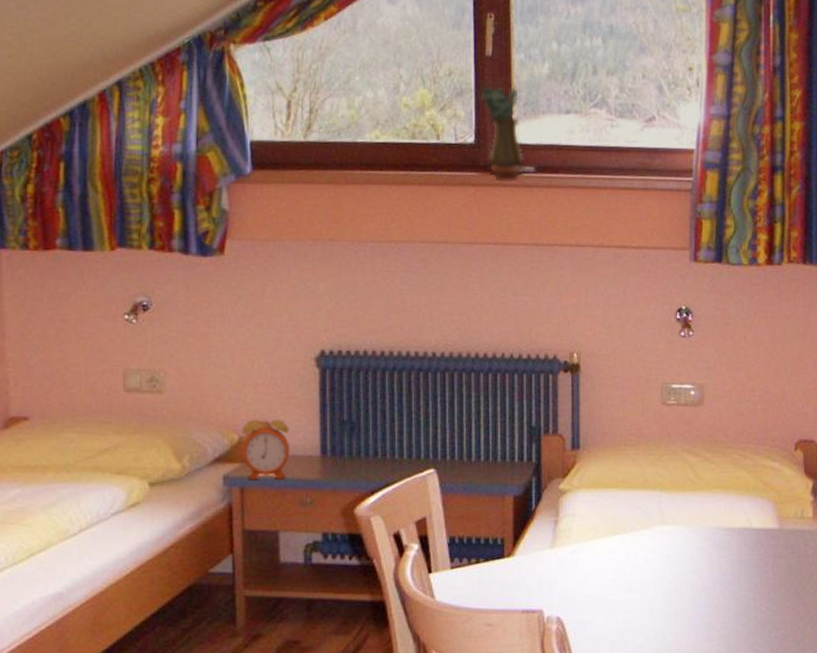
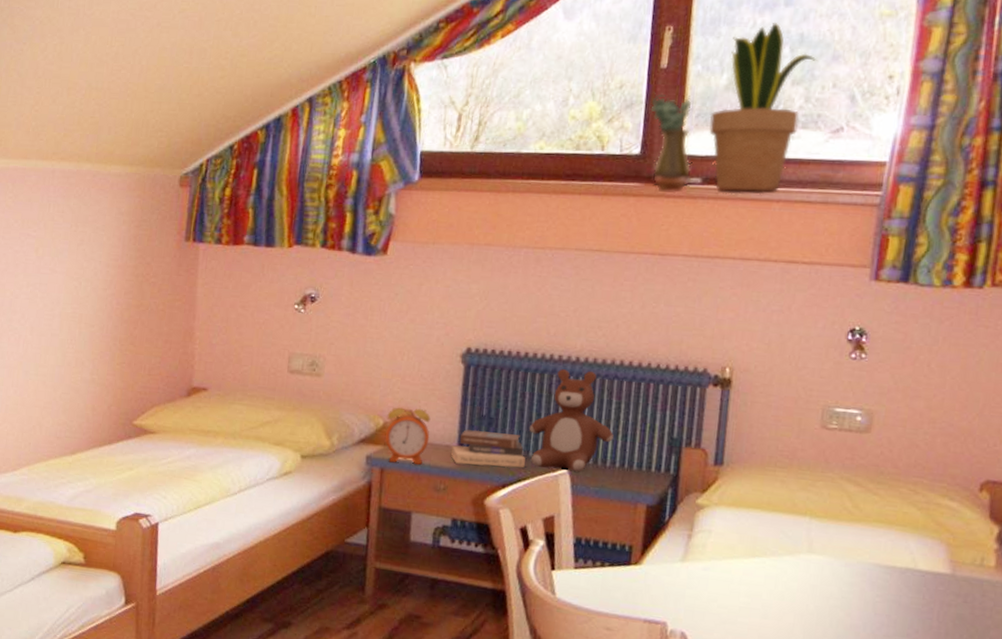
books: none [314,436,392,474] -> present [450,429,525,468]
teddy bear: none [393,365,476,470] -> present [530,369,614,472]
potted plant: none [536,14,627,183] -> present [709,23,817,195]

